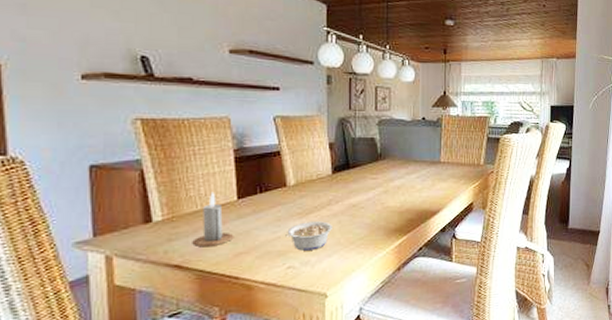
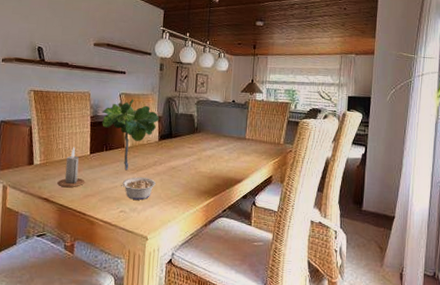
plant: none [250,123,331,214] -> present [102,99,160,170]

